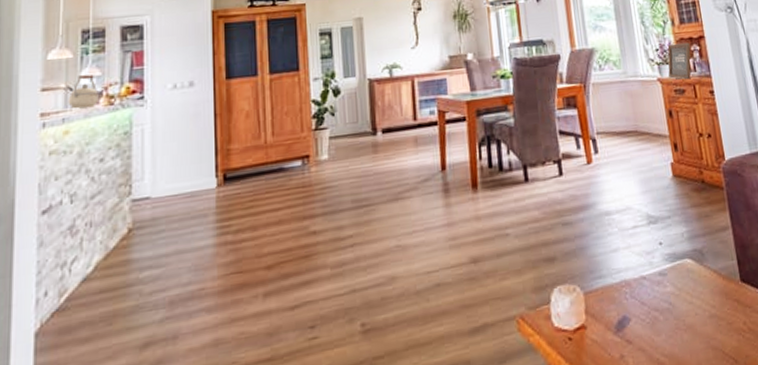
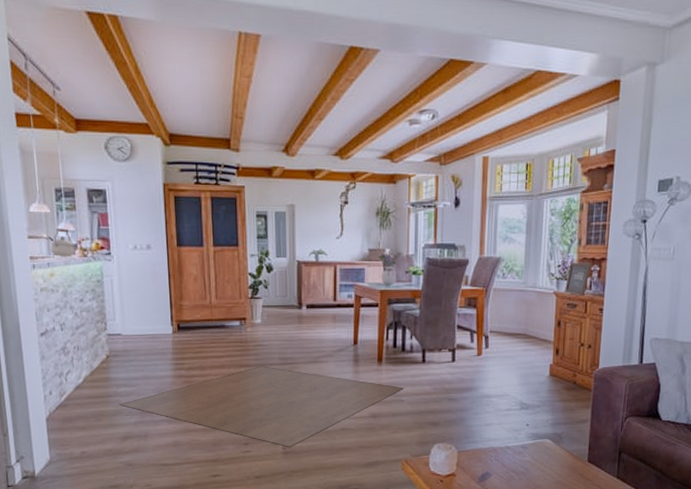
wood floor panel: none [141,213,507,323] -> present [119,365,404,447]
bouquet: none [461,51,488,96] -> present [379,247,403,286]

